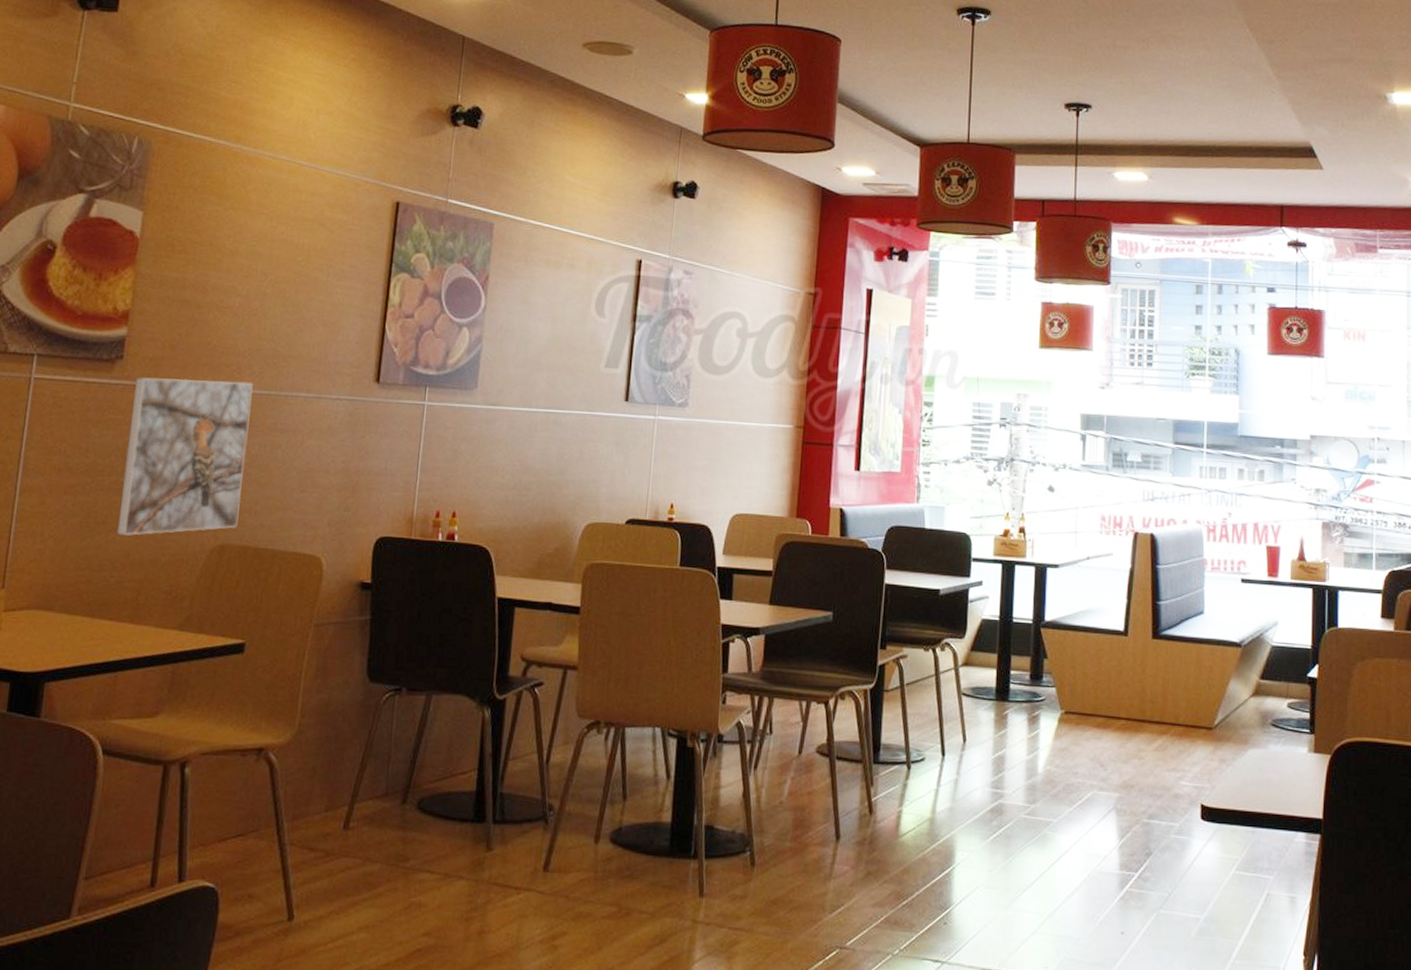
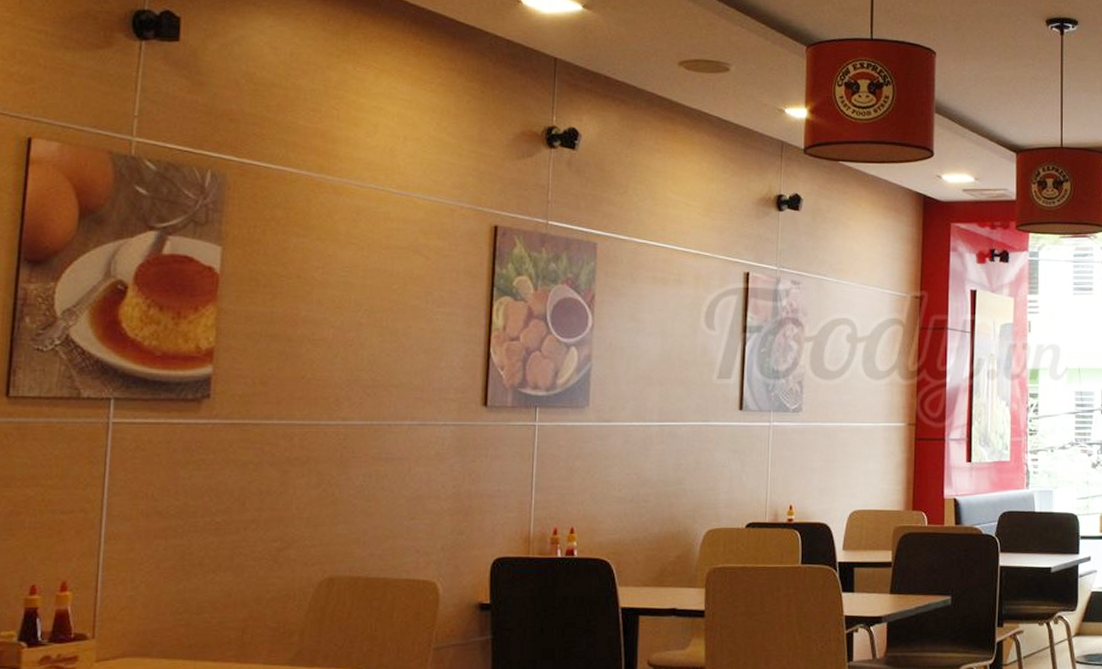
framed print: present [116,377,253,536] -> none [214,413,353,575]

